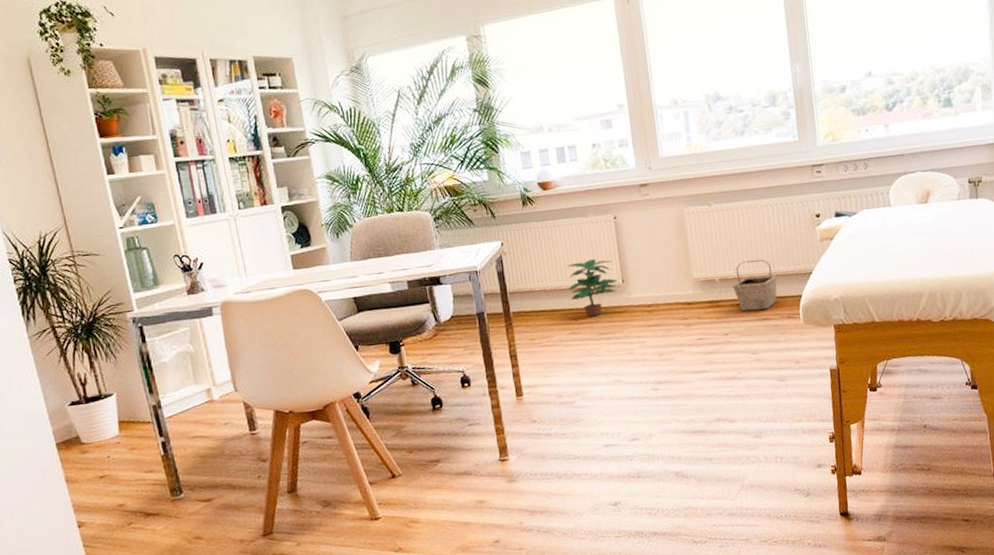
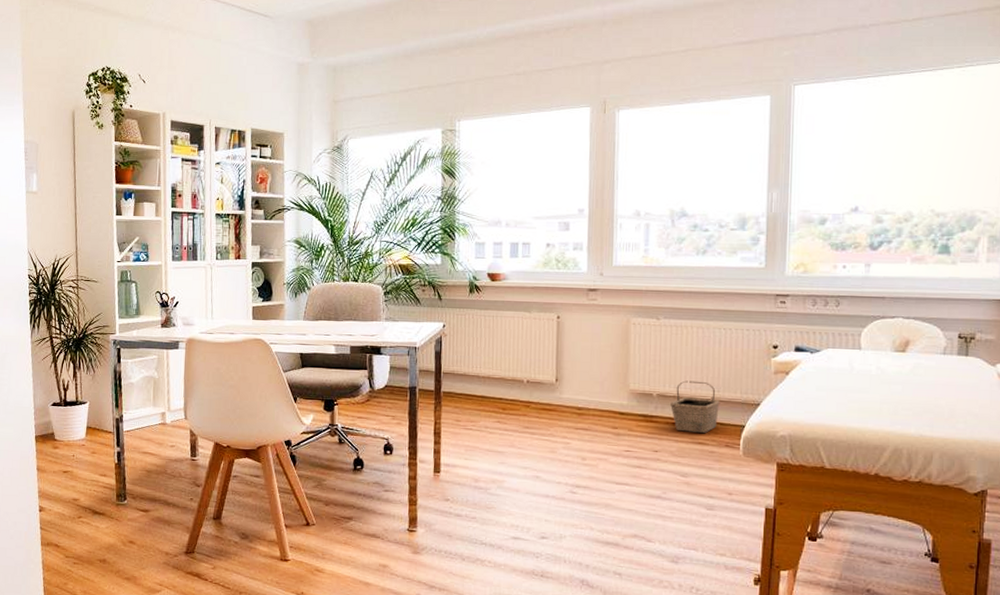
potted plant: present [567,259,618,317] -> none [501,354,551,410]

